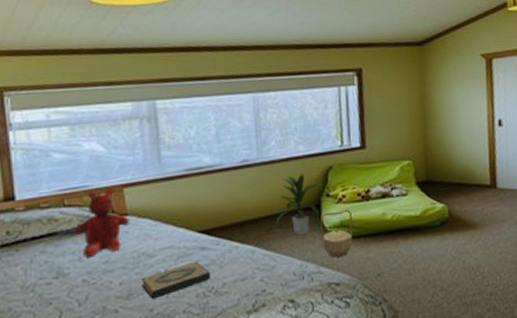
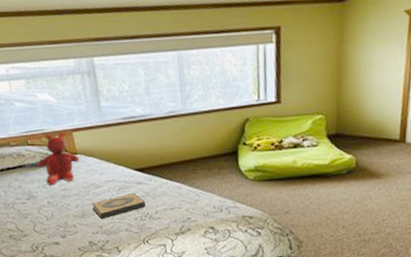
indoor plant: present [275,172,322,236] -> none [198,123,240,177]
basket: present [319,209,353,257] -> none [236,156,266,196]

